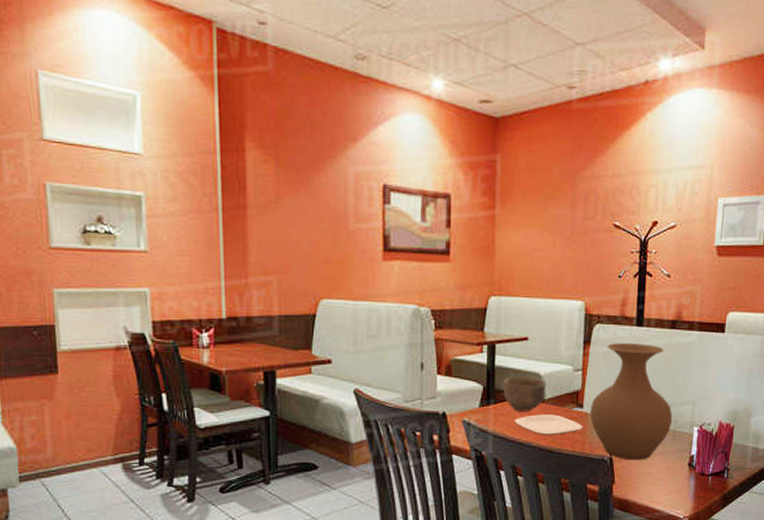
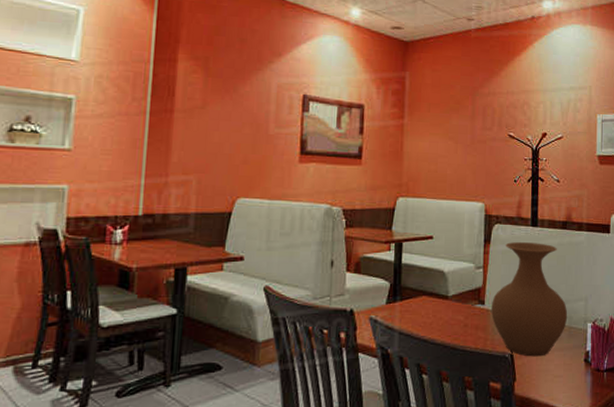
bowl: present [503,377,547,412] -> none [409,274,450,309]
plate: present [514,414,583,435] -> none [419,311,485,332]

